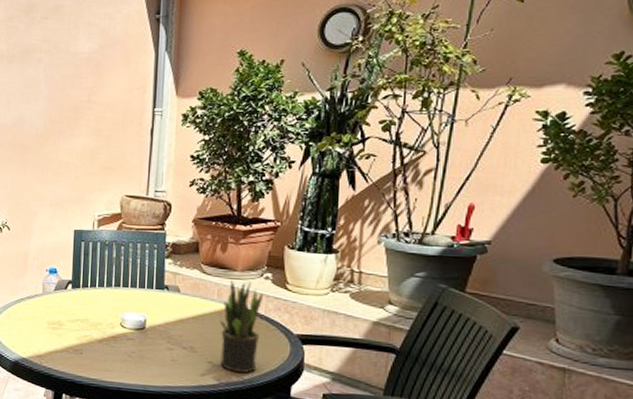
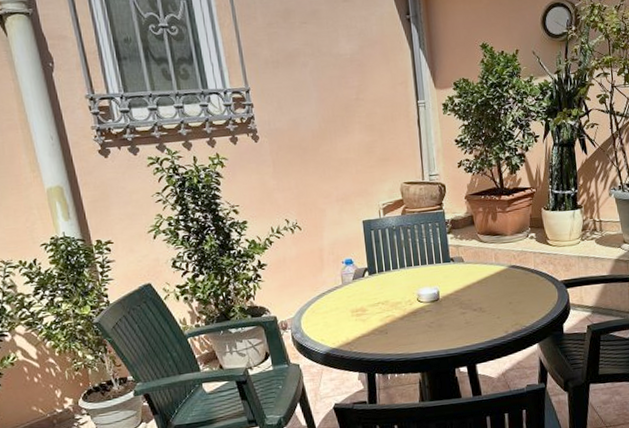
potted plant: present [220,281,264,373] -> none [500,243,534,322]

